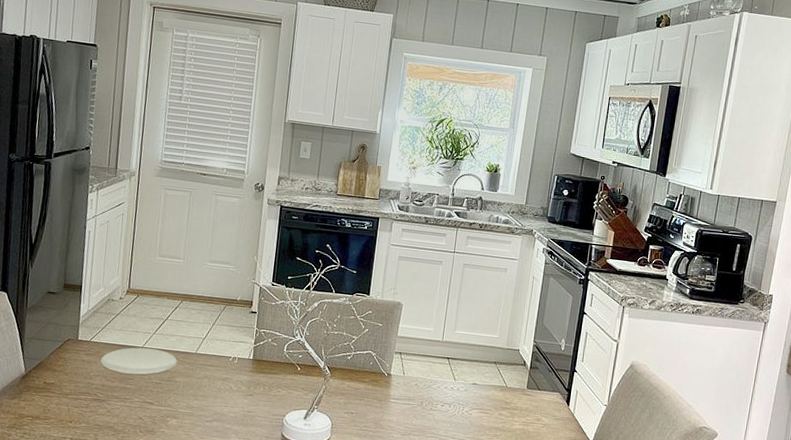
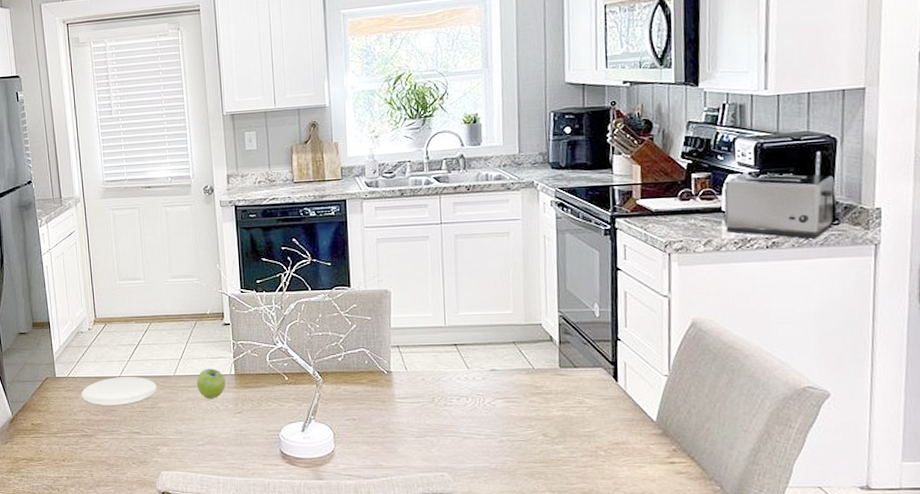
fruit: none [215,350,244,379] -> present [196,368,226,398]
toaster: none [666,251,746,311] -> present [724,172,835,239]

